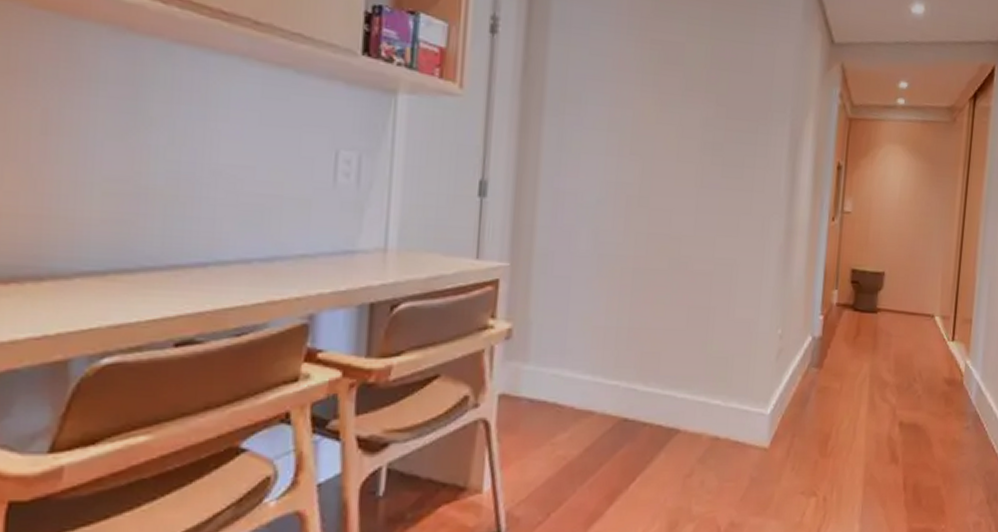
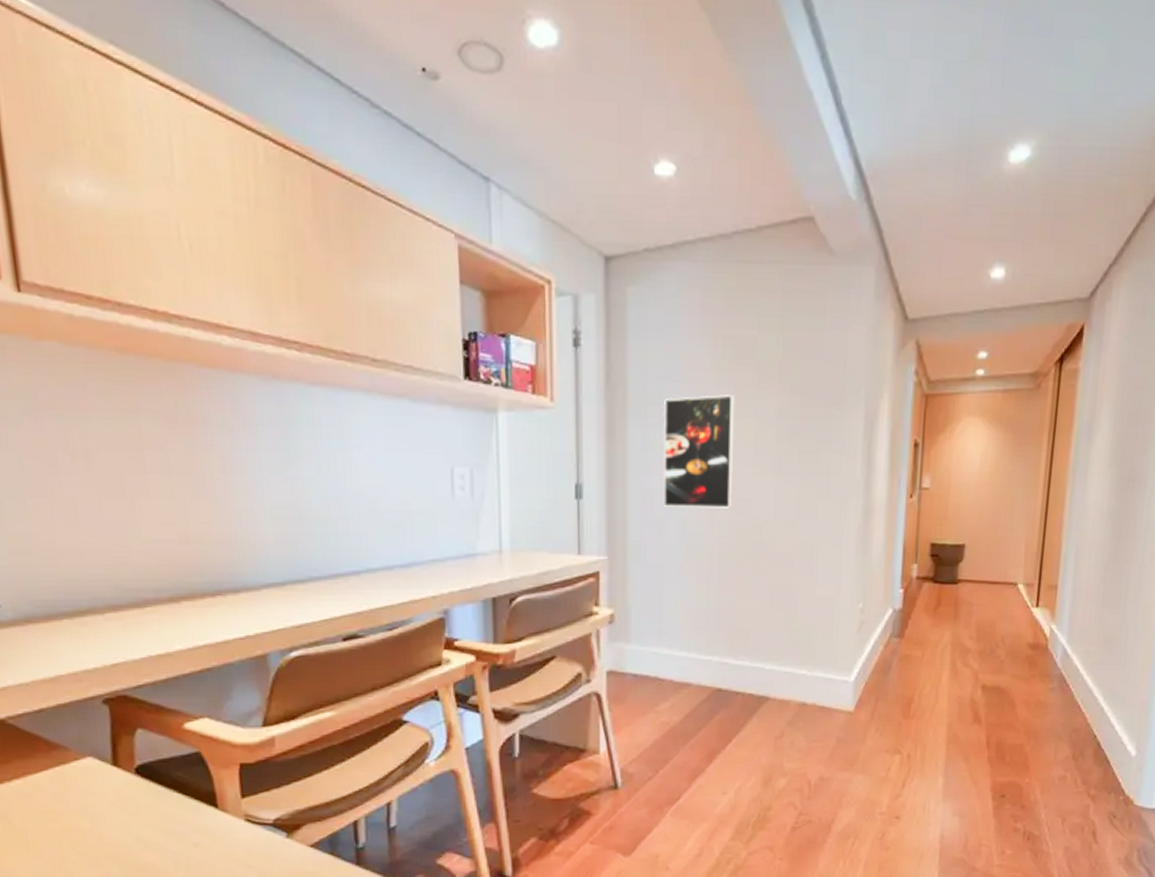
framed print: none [575,96,660,219] -> present [662,395,736,508]

